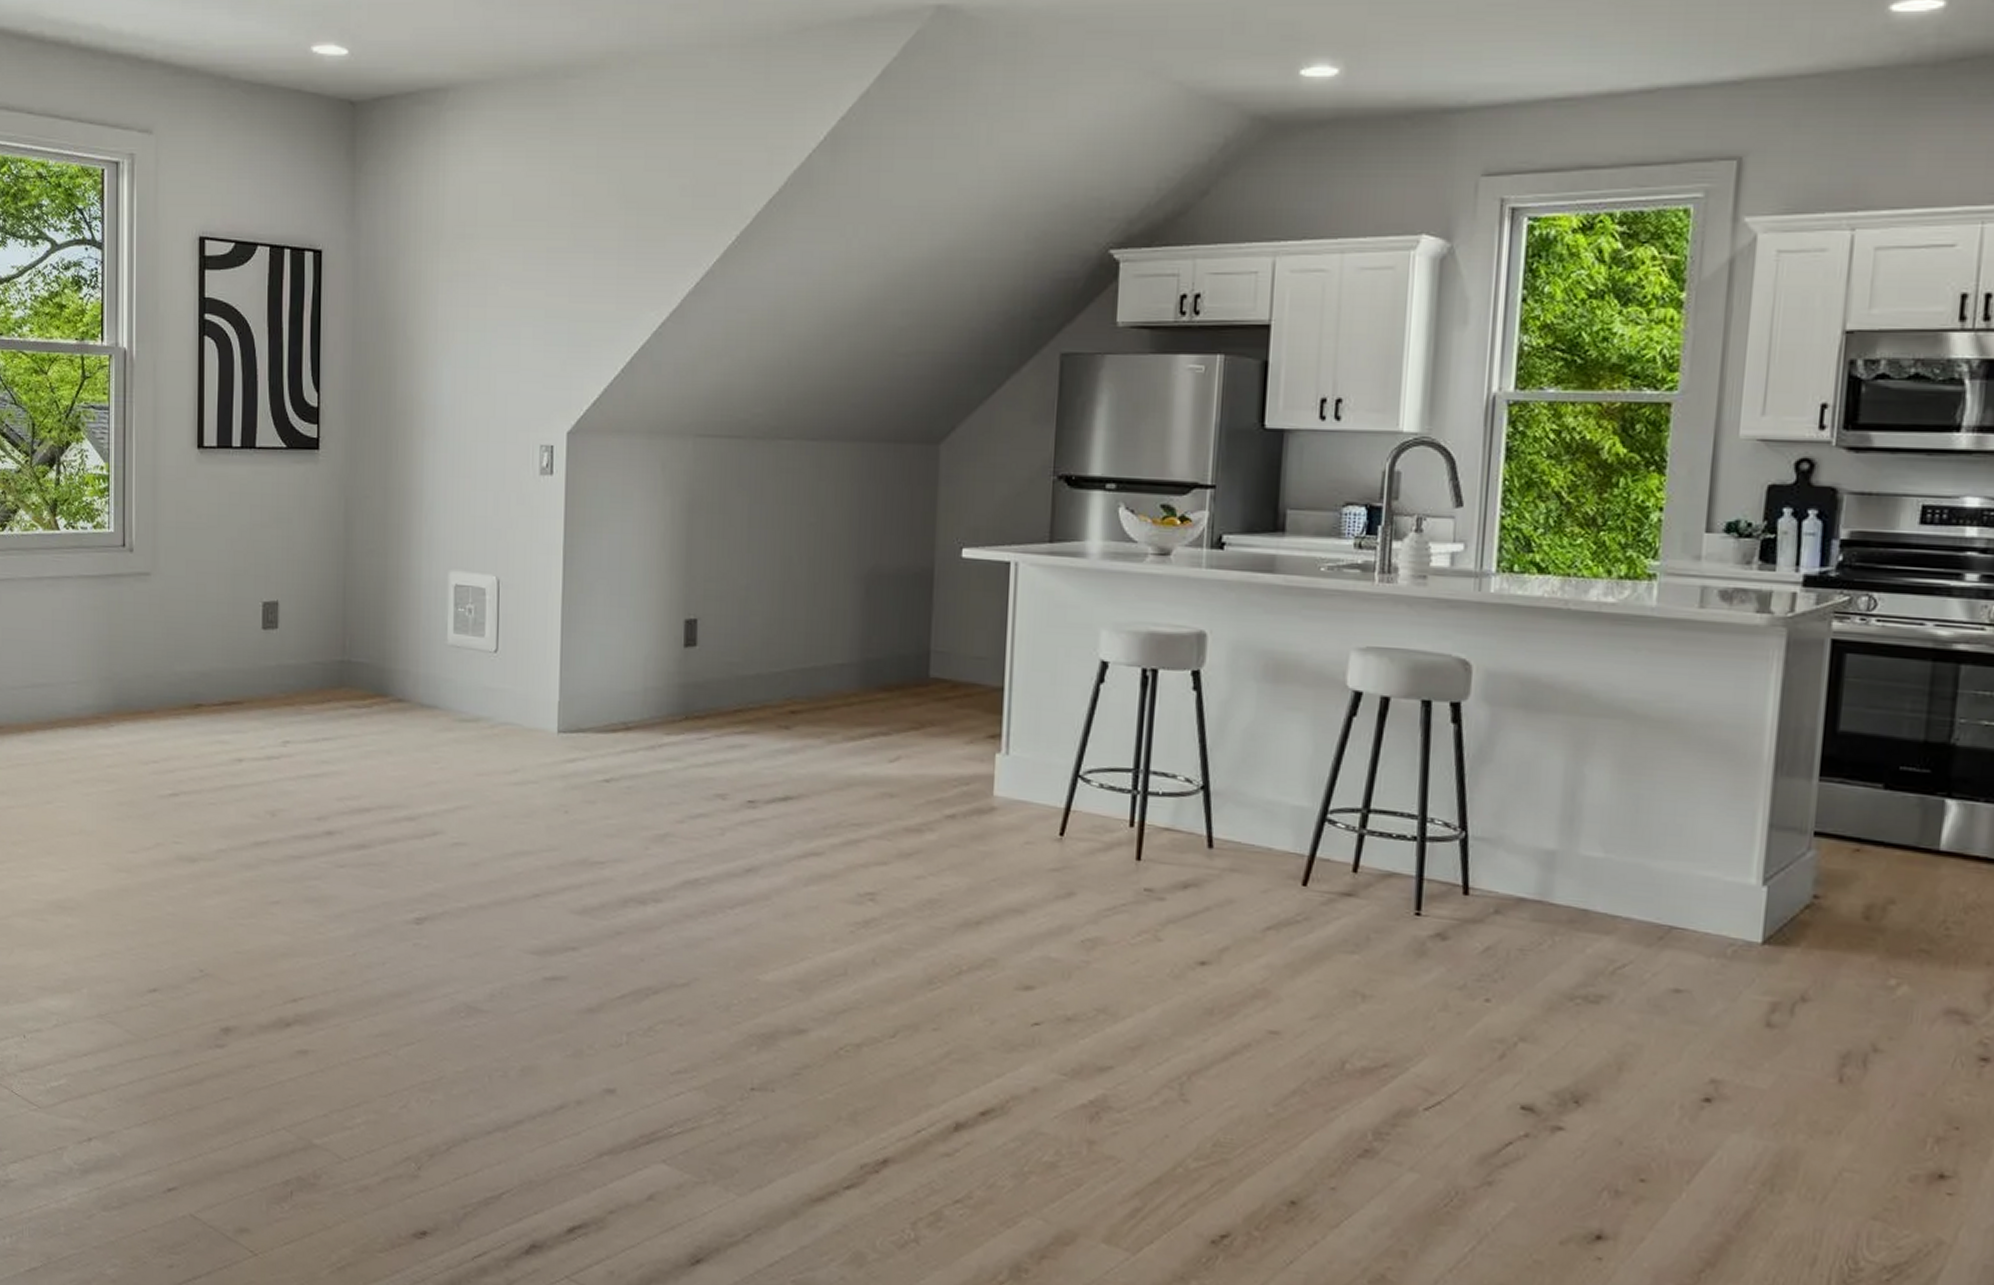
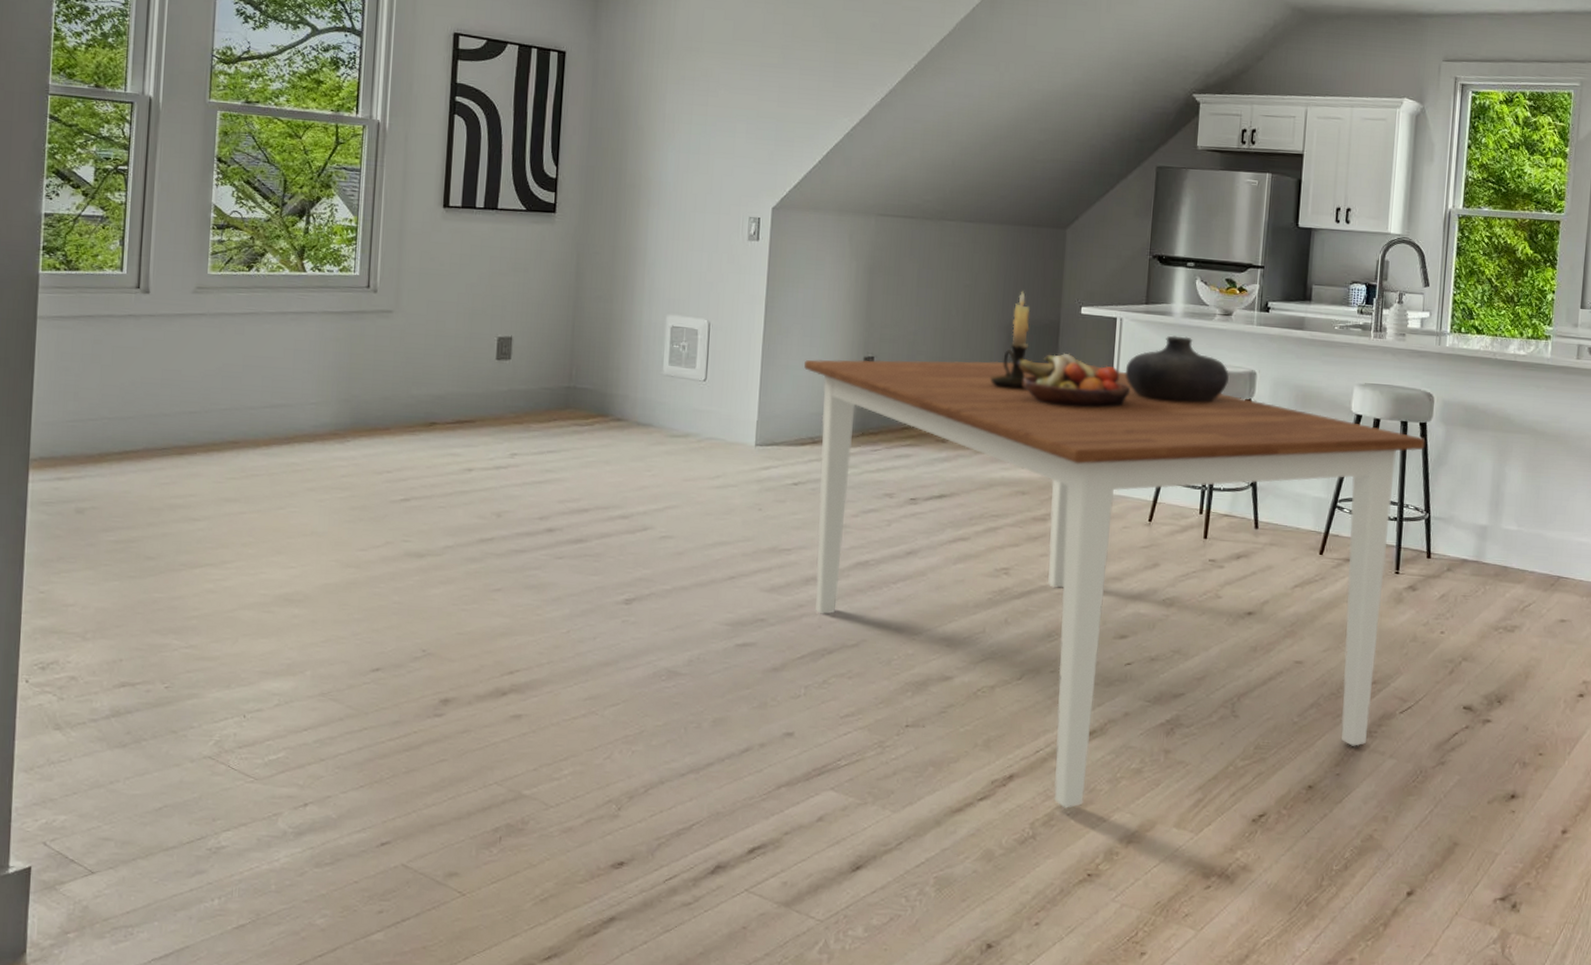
dining table: none [613,622,1459,1208] -> present [804,359,1425,809]
candle holder: none [845,529,894,661] -> present [990,291,1030,390]
fruit bowl: none [879,610,1030,684] -> present [1017,352,1130,408]
vase: none [1023,584,1169,676] -> present [1125,335,1230,403]

